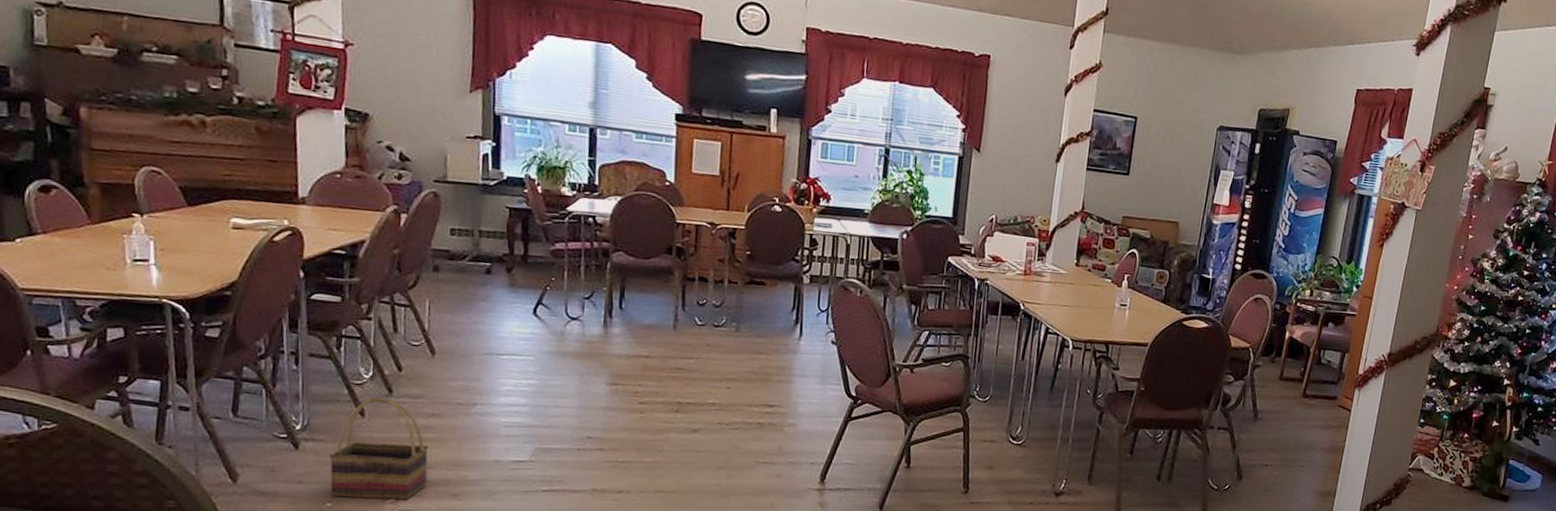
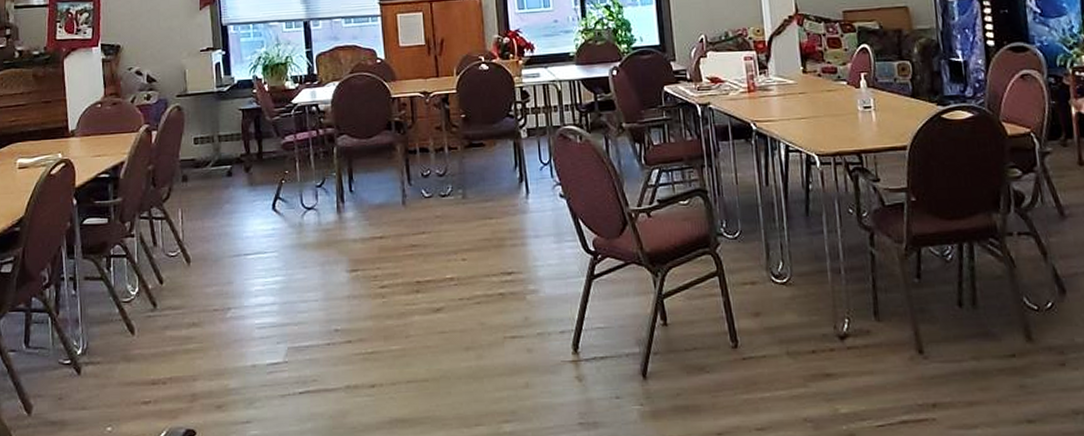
woven basket: present [329,396,428,501] -> none [107,312,193,420]

